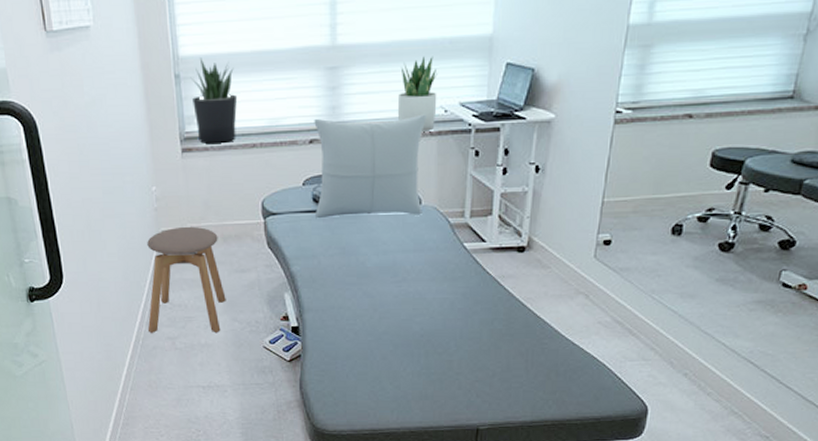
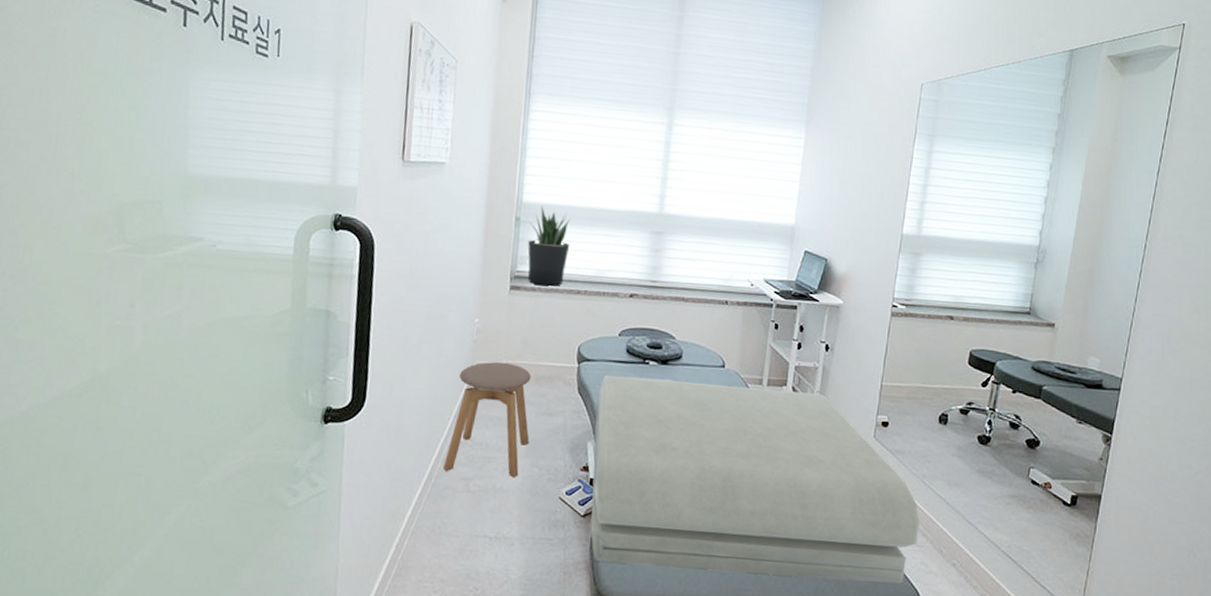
towel: none [288,219,647,399] -> present [590,375,920,584]
pillow: present [314,114,427,219] -> none [627,276,735,378]
planter: present [397,56,438,133] -> none [710,234,747,302]

